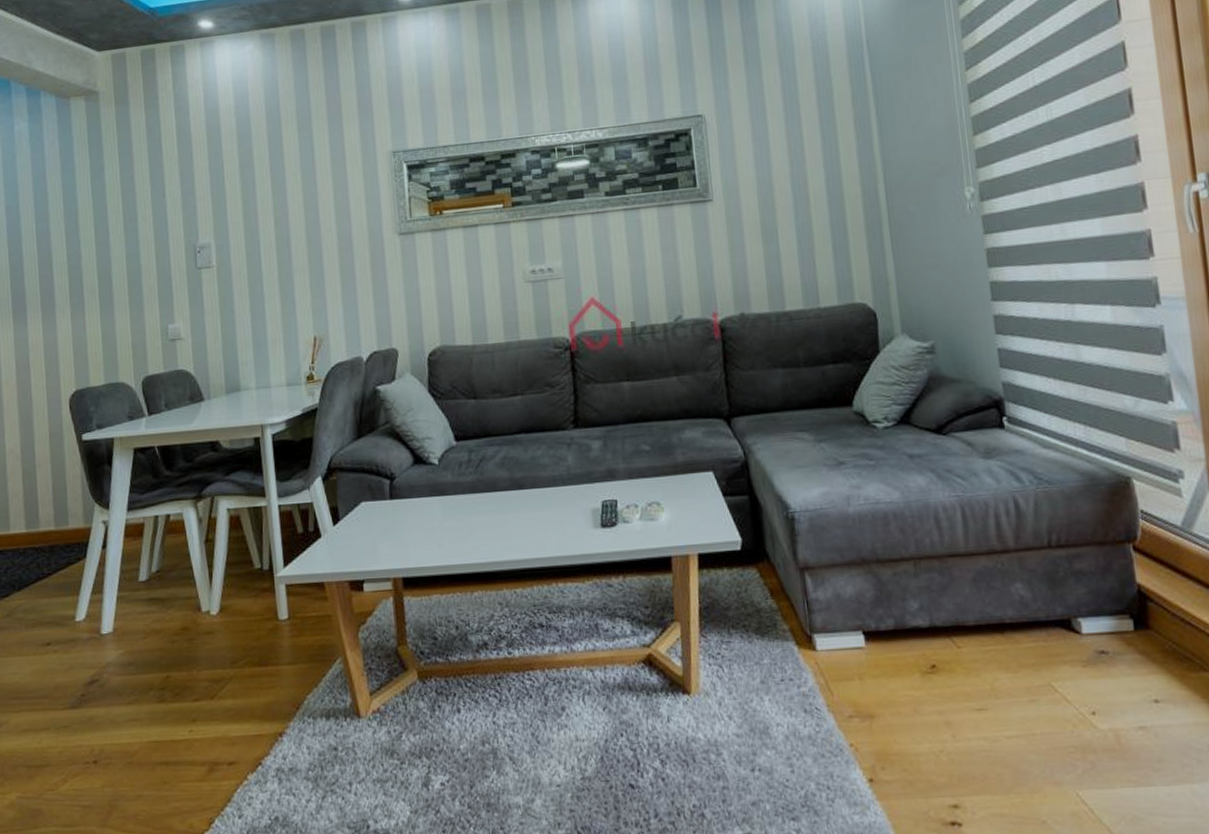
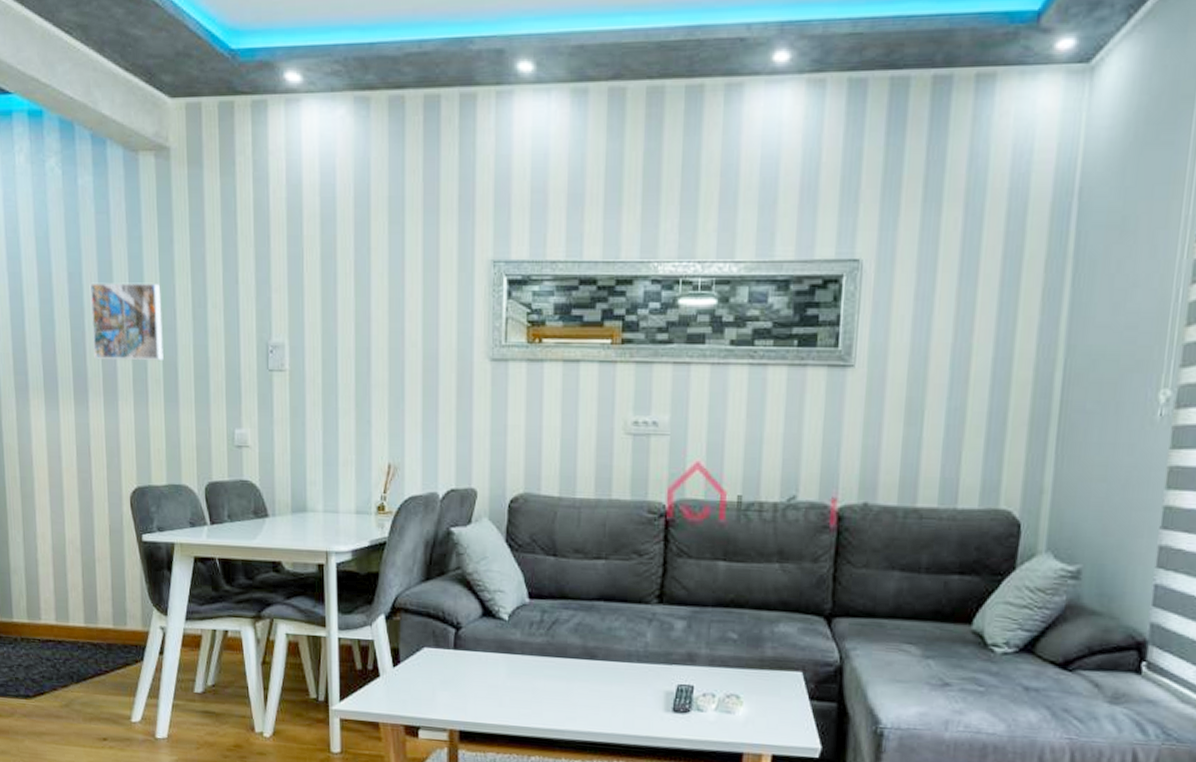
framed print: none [26,205,98,280] -> present [89,282,164,361]

